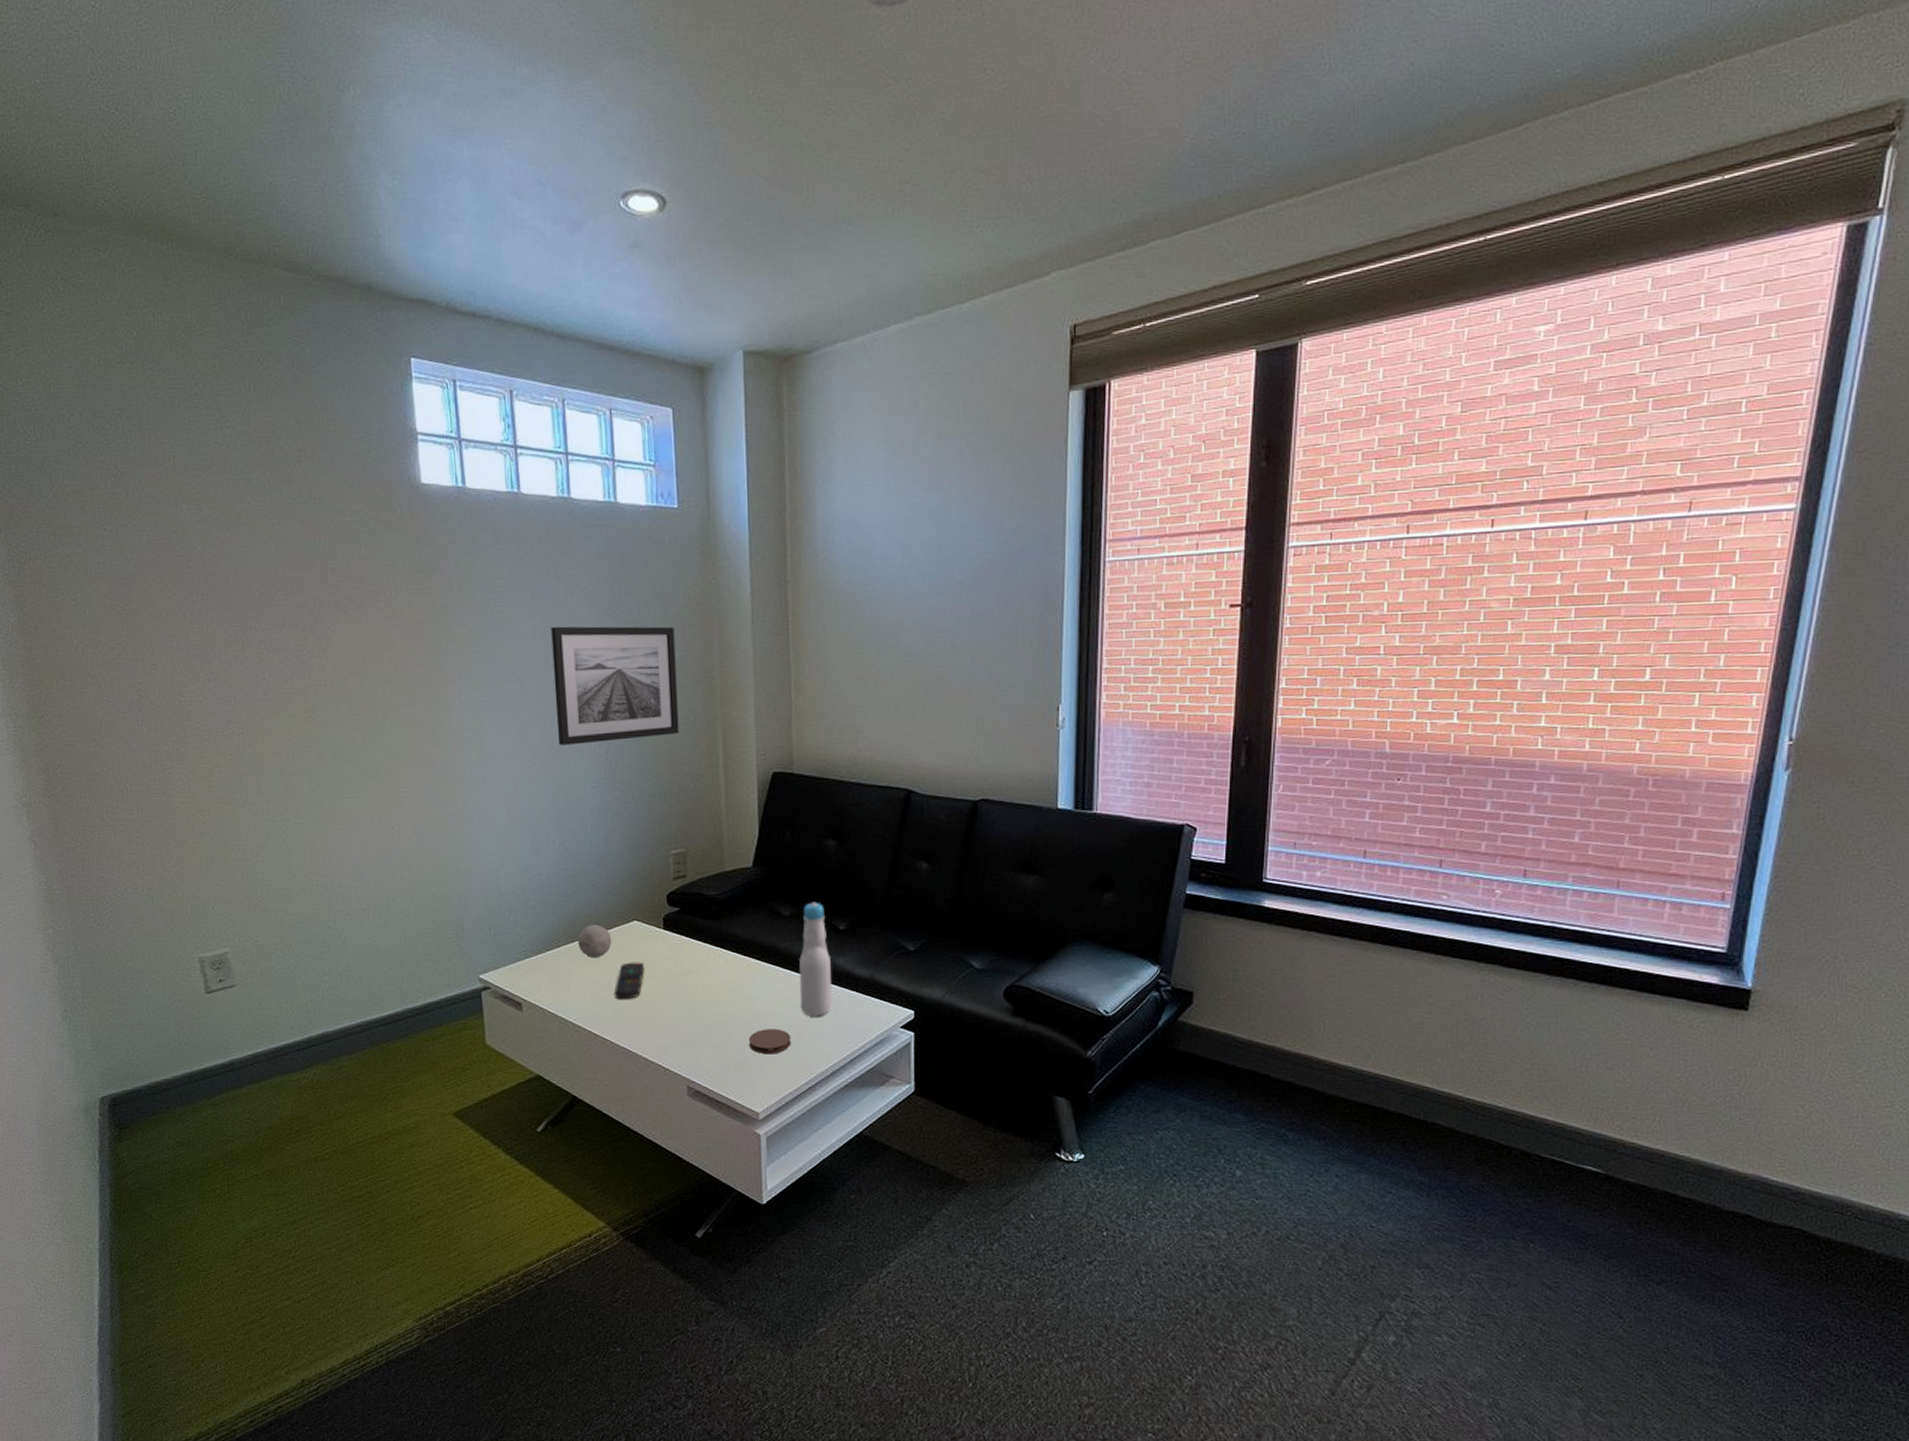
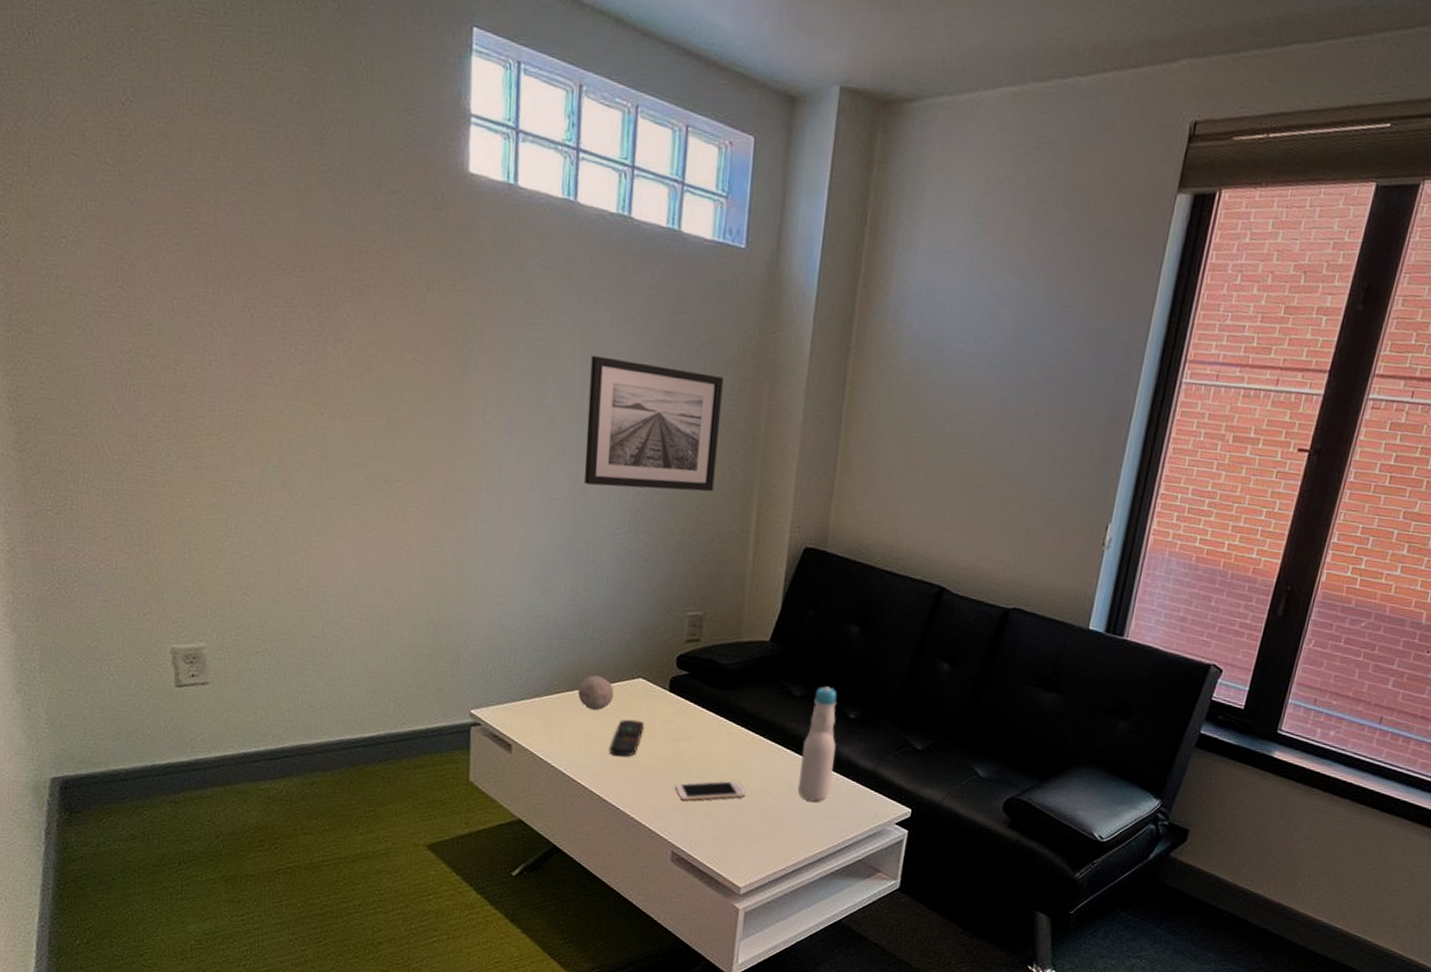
cell phone: none [681,1007,752,1034] -> present [674,780,747,801]
coaster: present [748,1028,792,1055] -> none [740,805,784,832]

